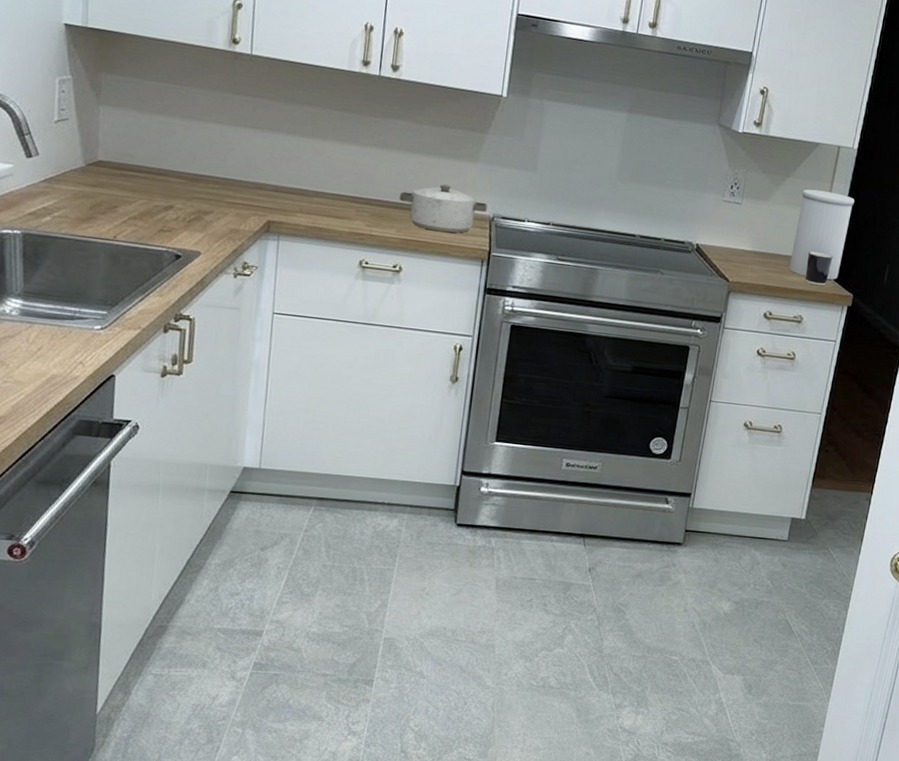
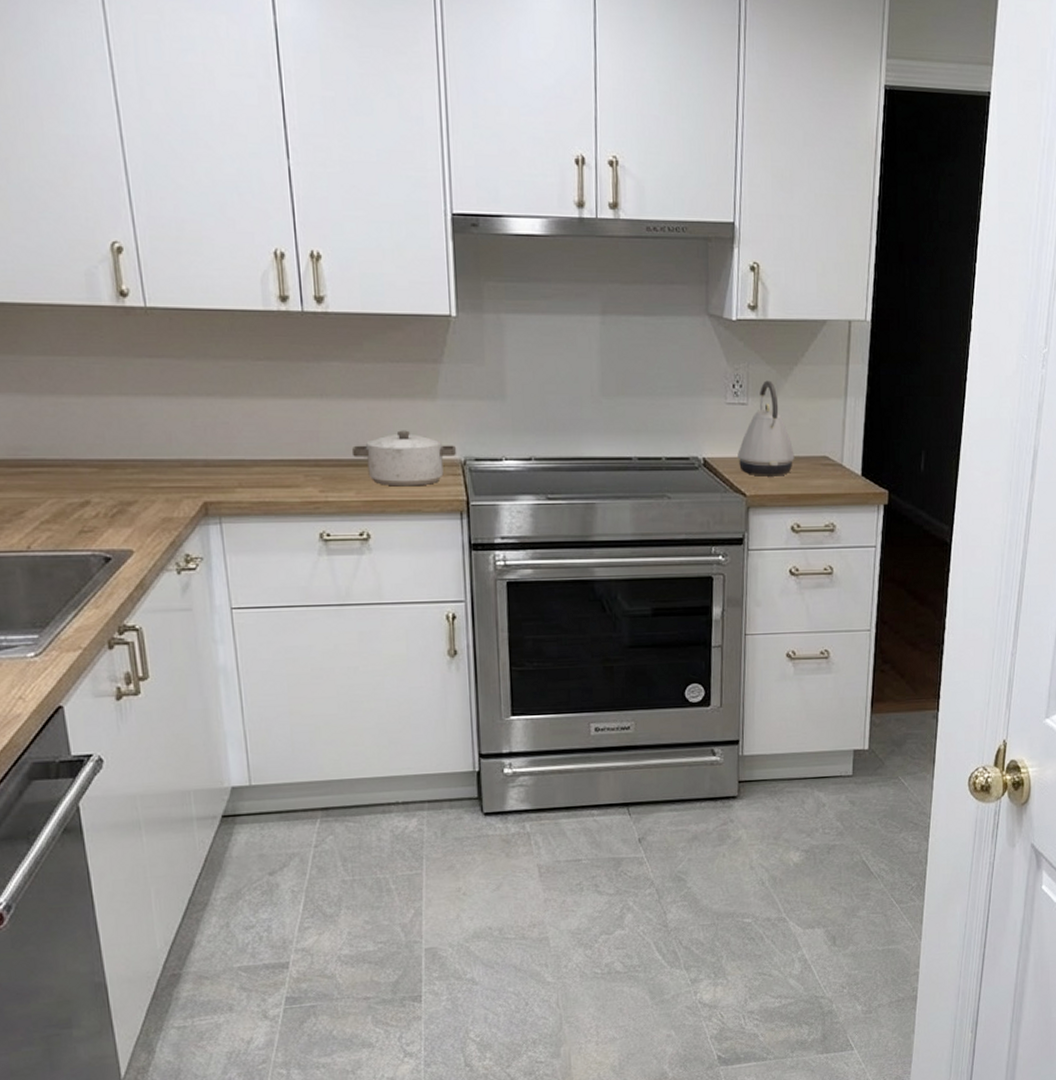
kettle: none [726,186,776,269] -> present [737,380,795,477]
canister: present [789,189,854,280] -> none [812,375,875,478]
mug: present [804,251,833,286] -> none [831,447,860,487]

